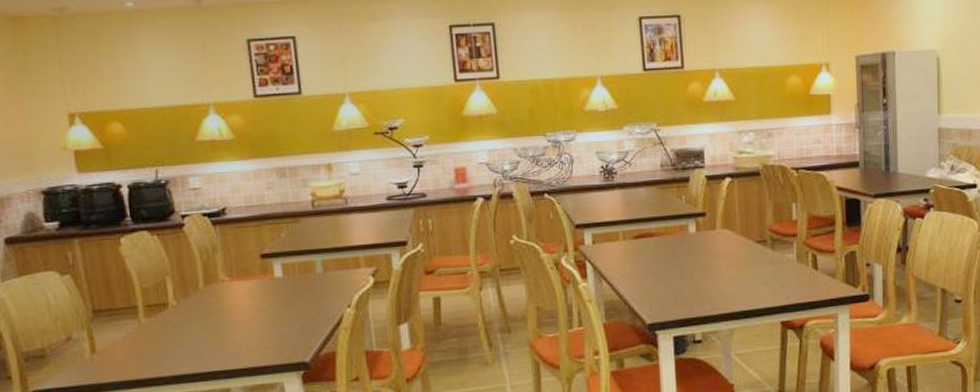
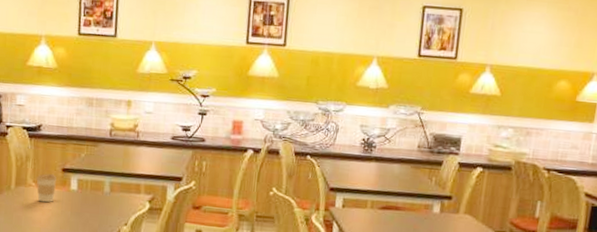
coffee cup: none [229,263,256,299] -> present [36,173,57,203]

